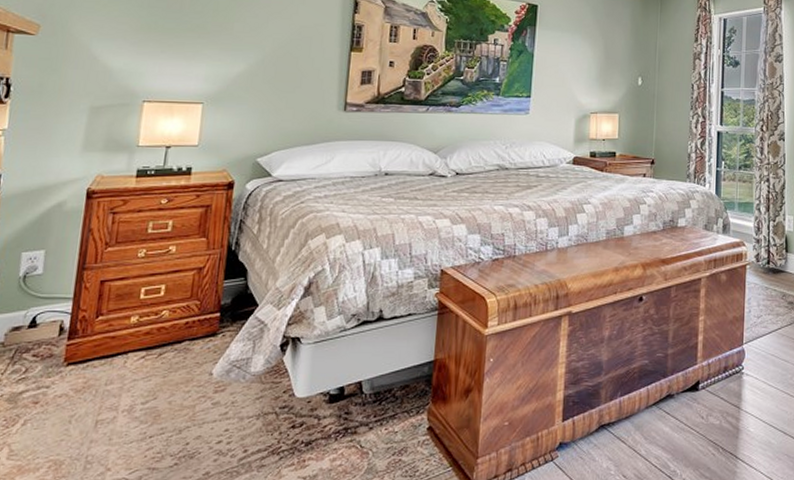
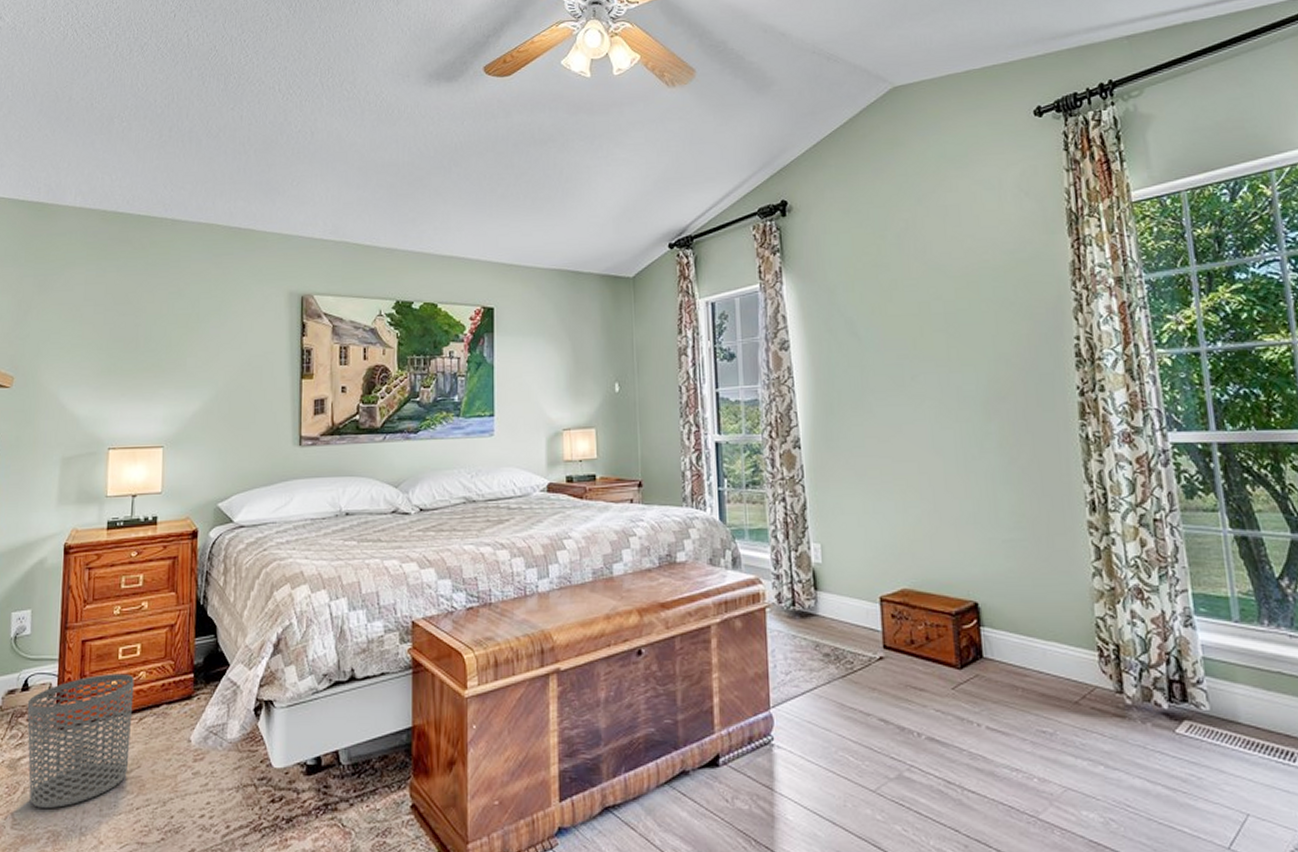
waste bin: none [30,312,156,439] -> present [27,673,134,808]

